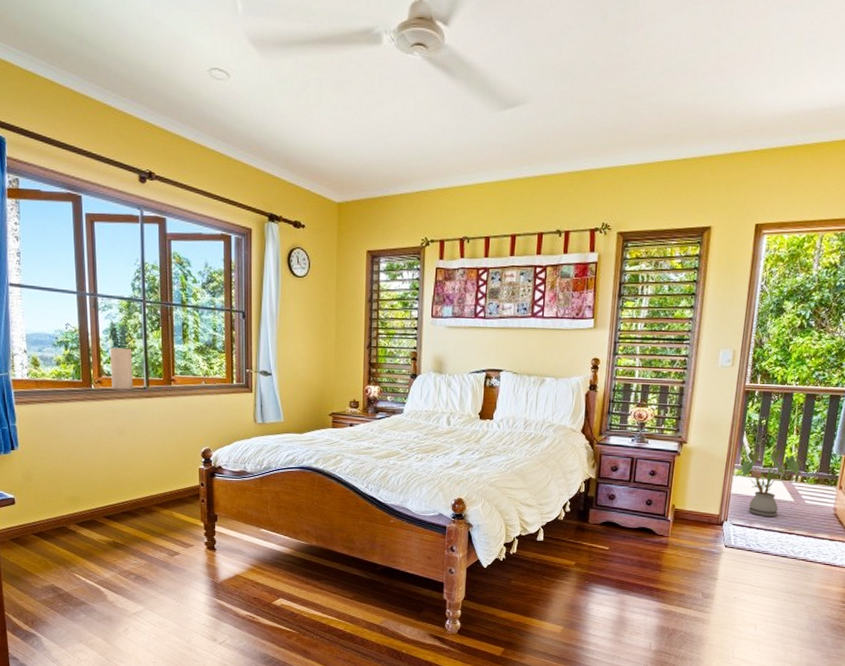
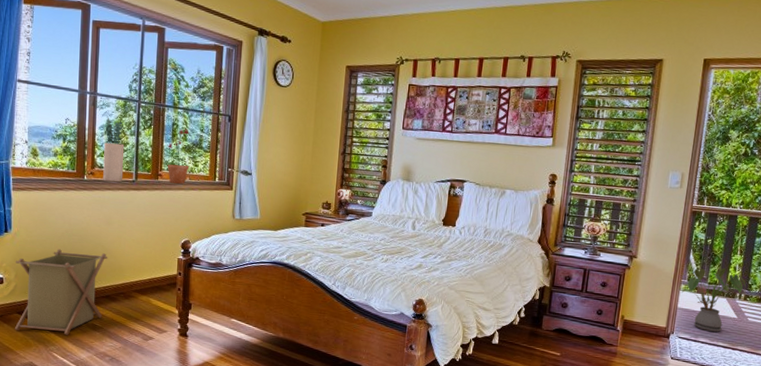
laundry basket: none [25,464,124,555] -> present [14,249,107,335]
potted plant: none [178,328,203,390] -> present [167,129,189,185]

